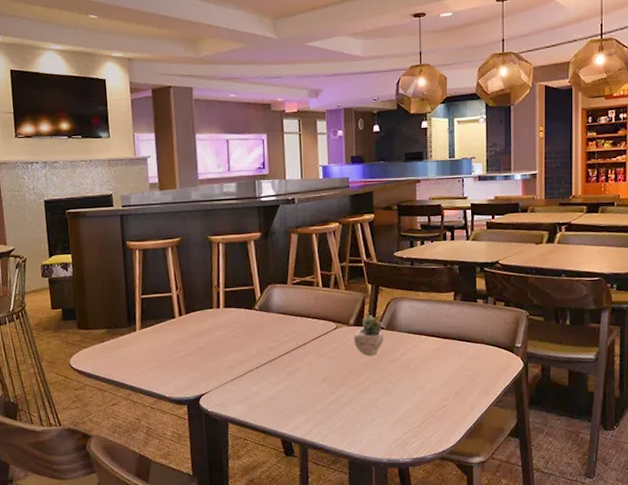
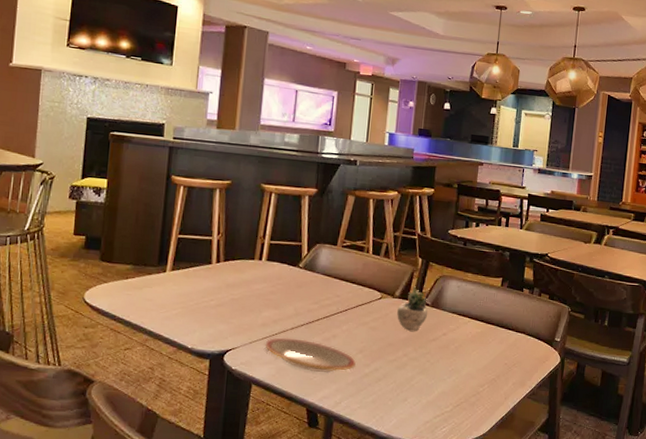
plate: none [234,376,322,406] -> present [265,337,357,373]

